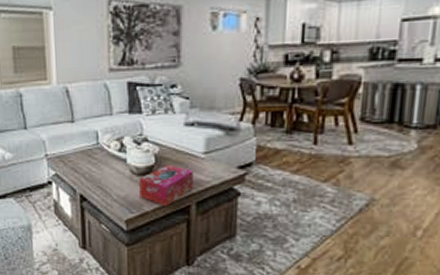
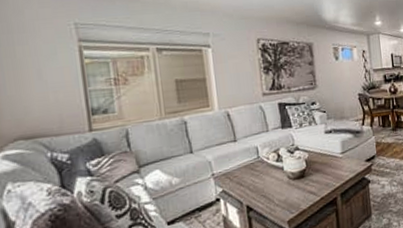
tissue box: present [139,164,193,206] -> none [295,166,337,202]

